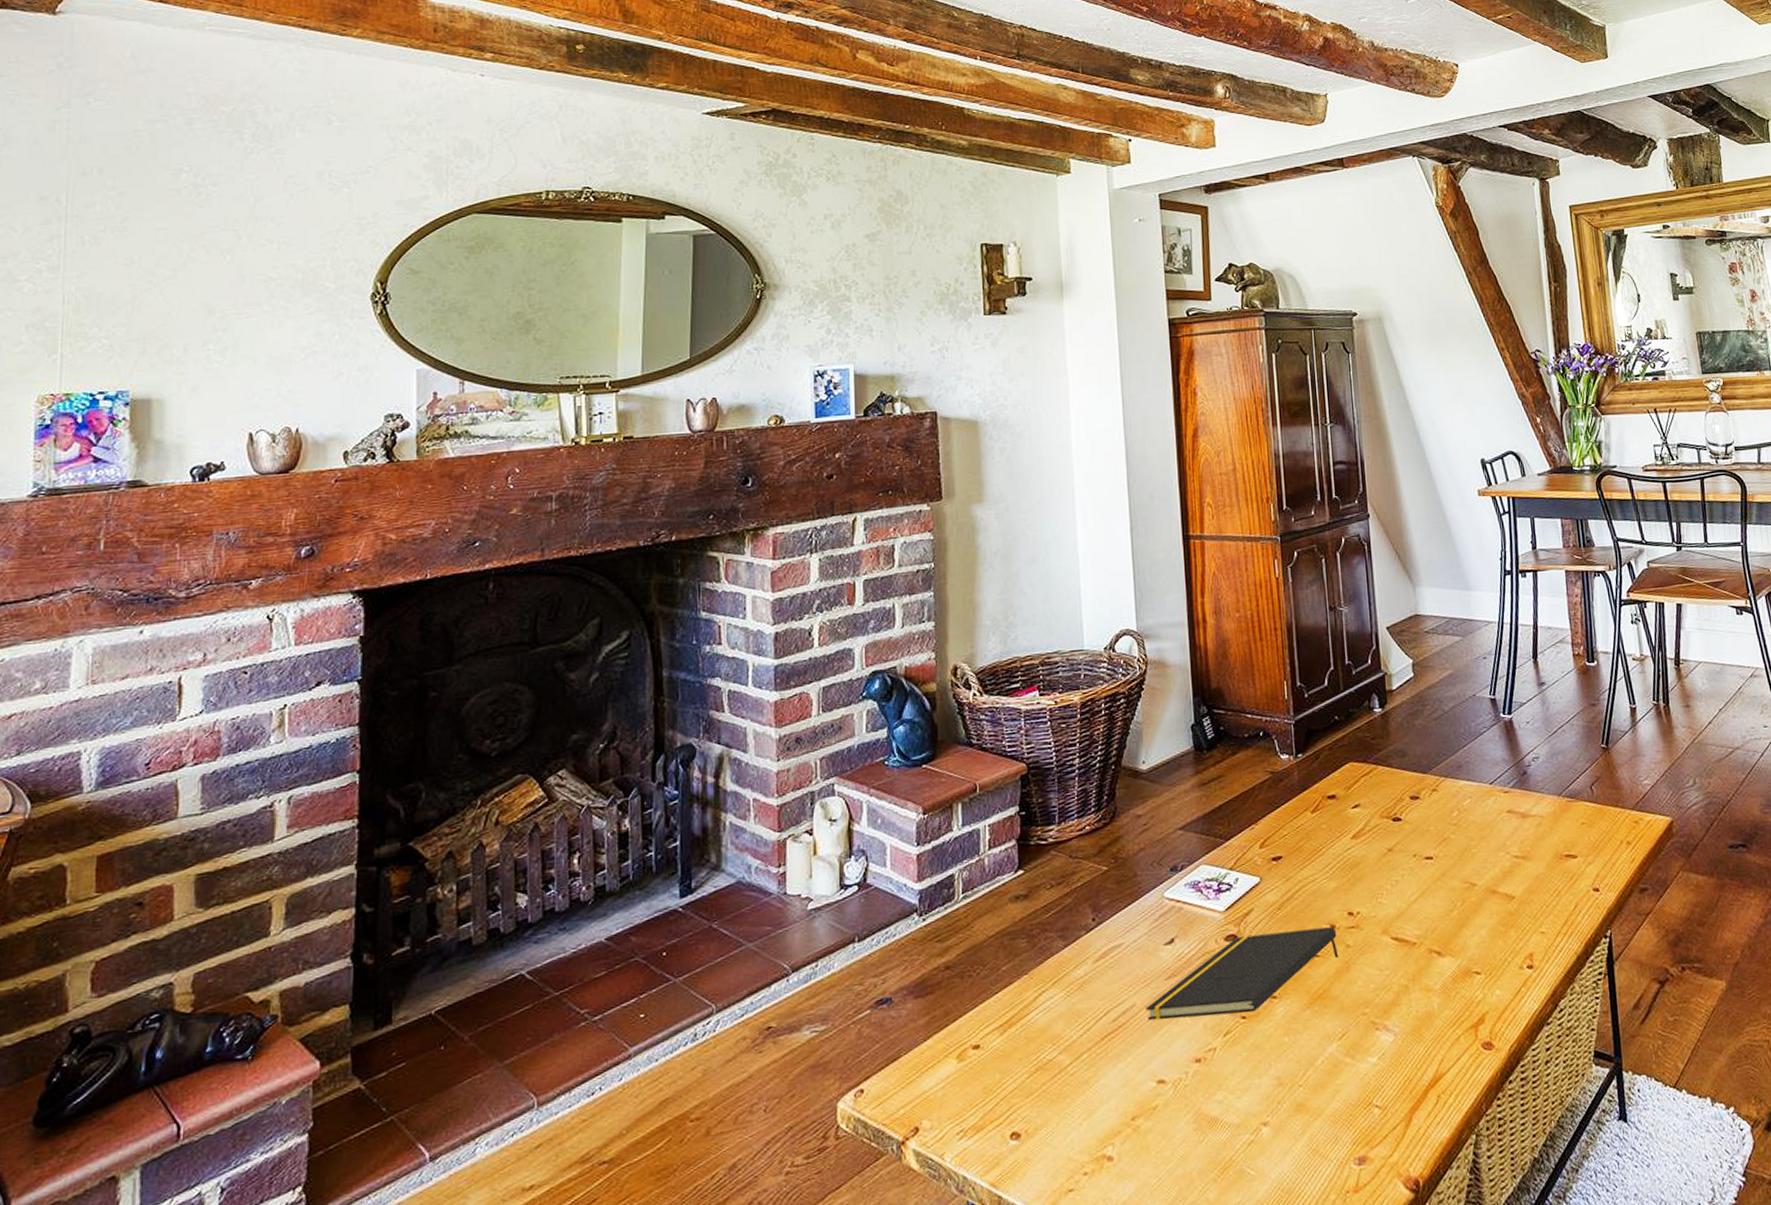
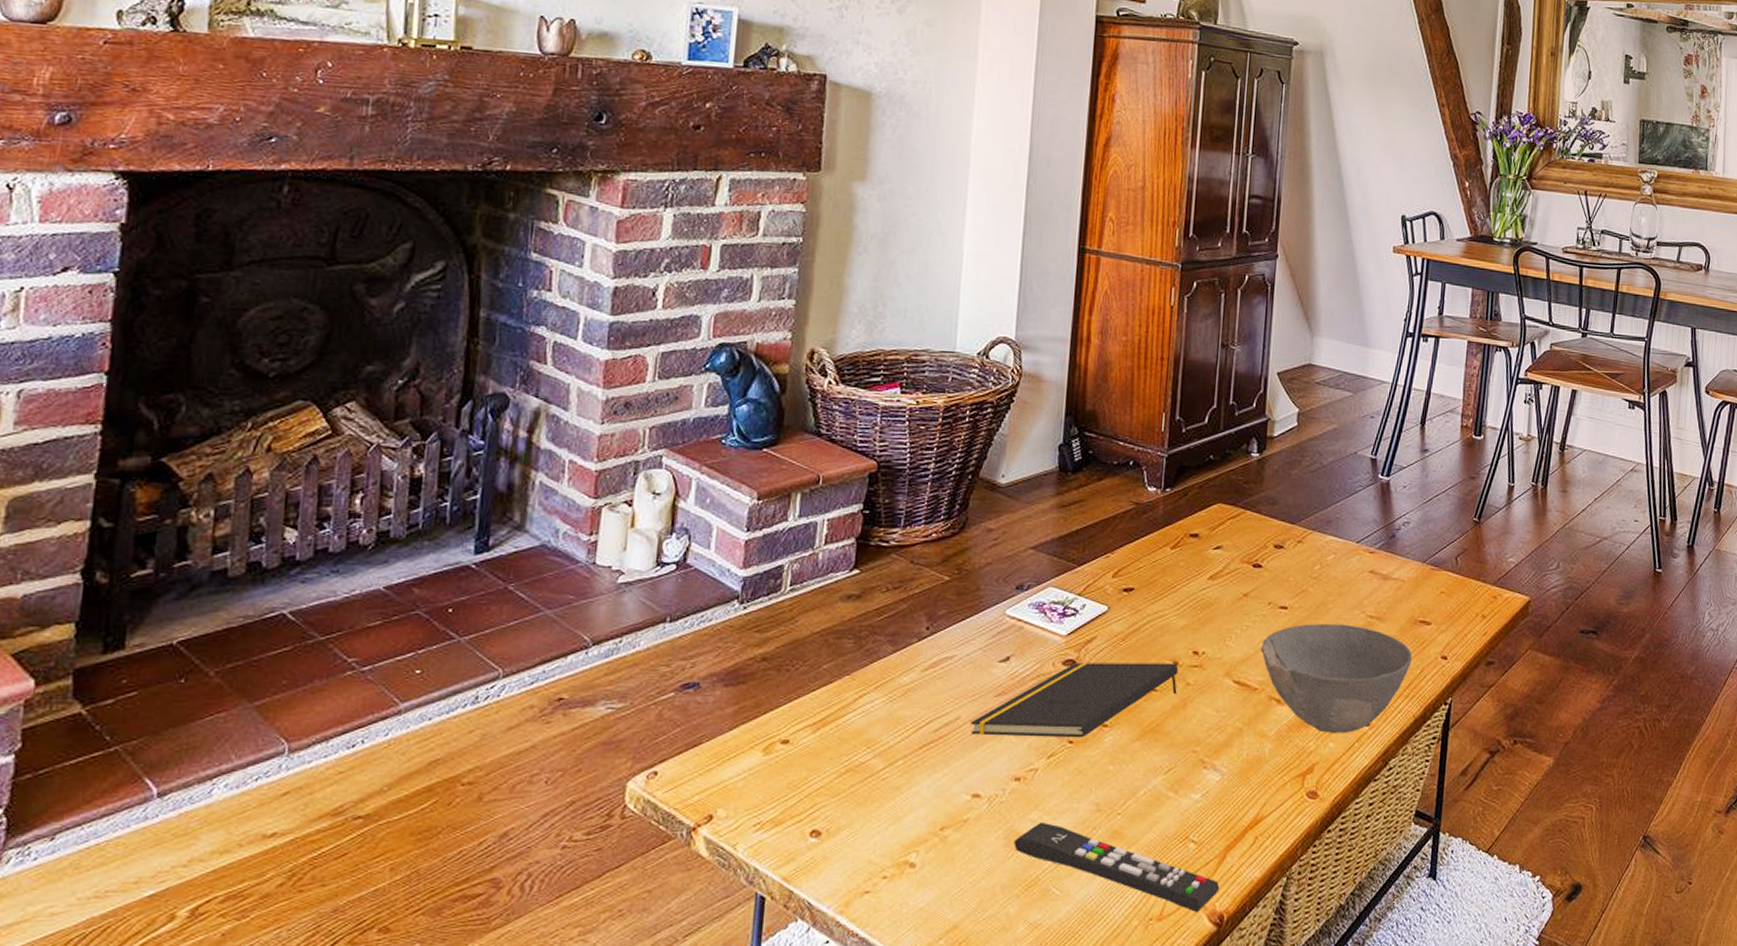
remote control: none [1203,1101,1411,1180] -> present [1014,822,1220,912]
bowl: none [1413,867,1564,981] -> present [1261,624,1412,733]

